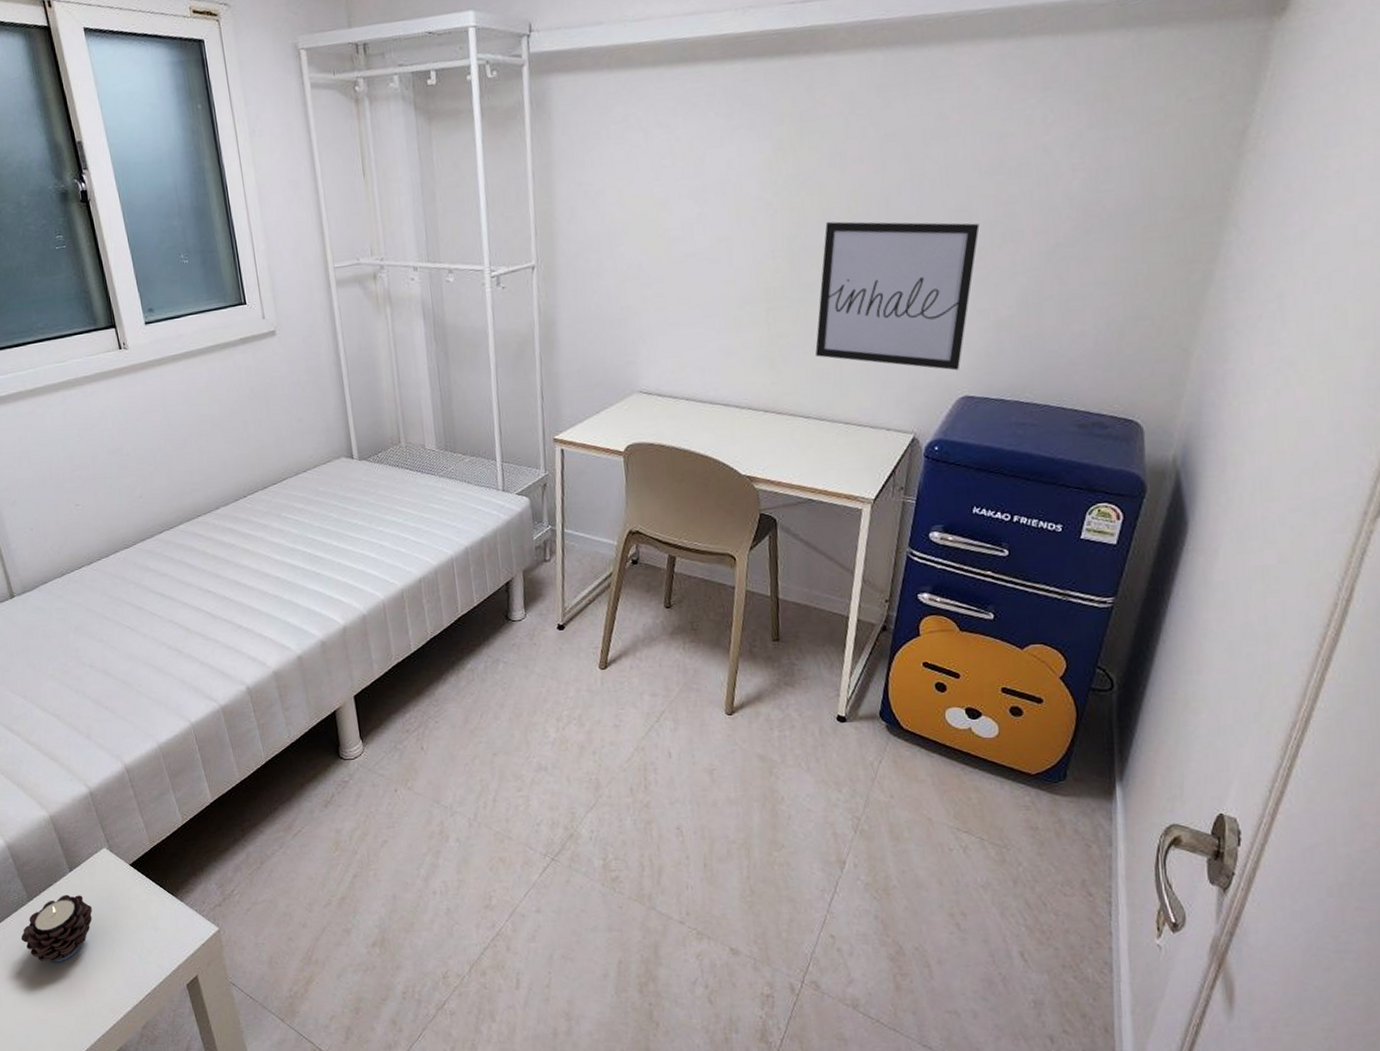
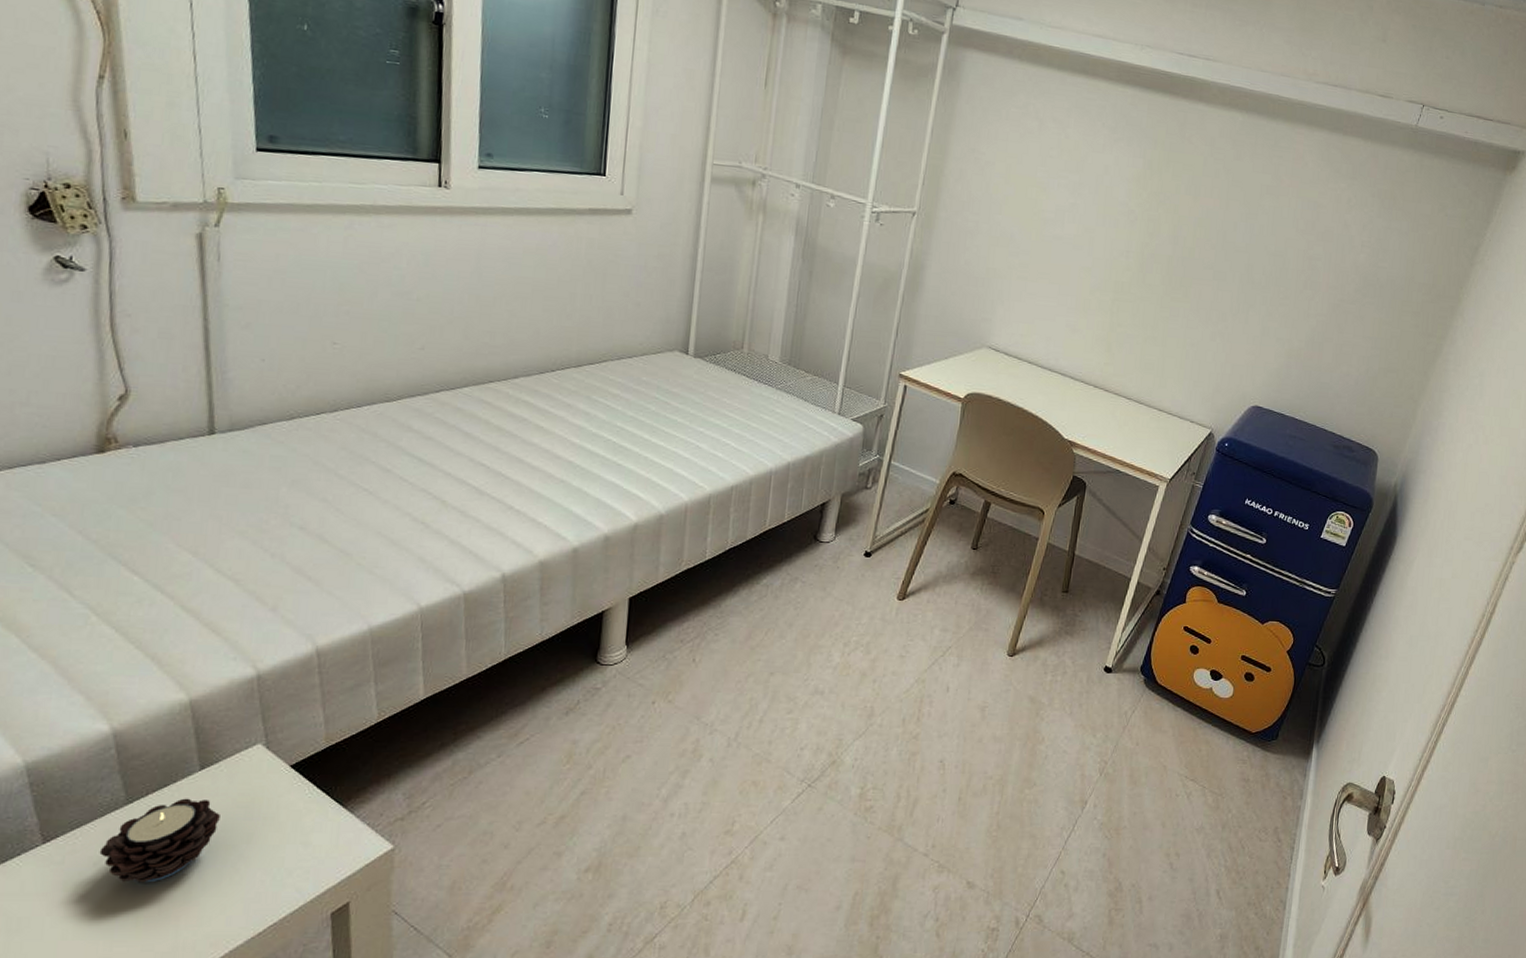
wall art: present [815,221,980,371] -> none [1146,238,1290,383]

